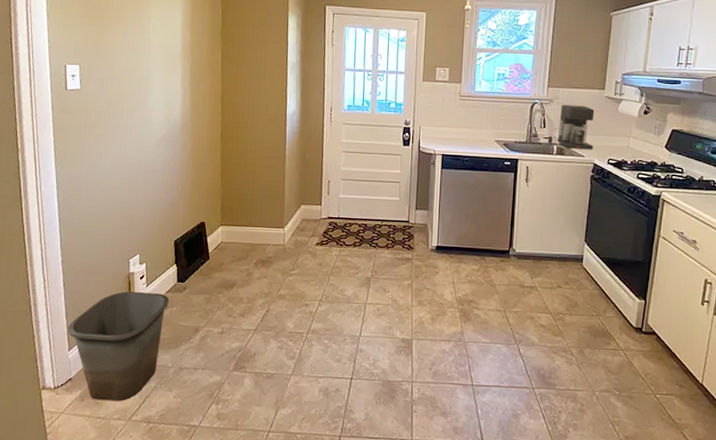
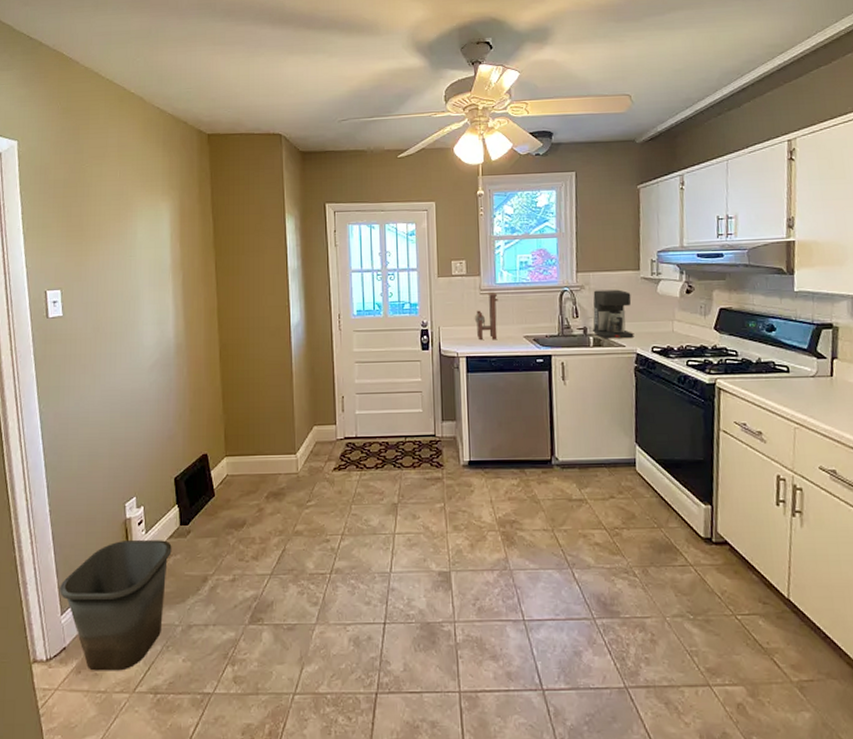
paper towel holder: none [452,98,475,142] -> present [474,291,498,341]

